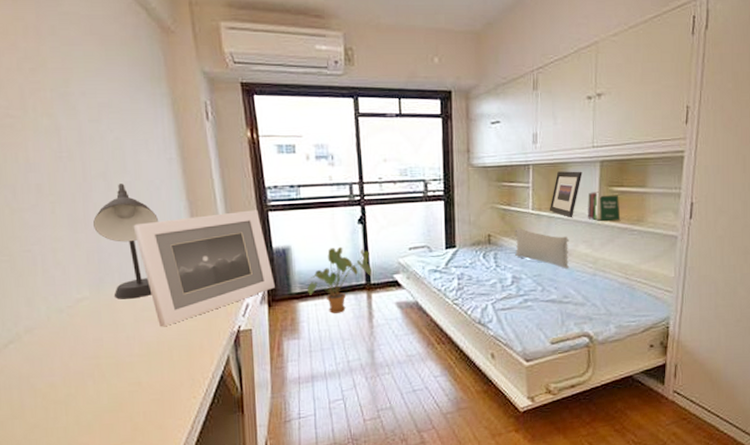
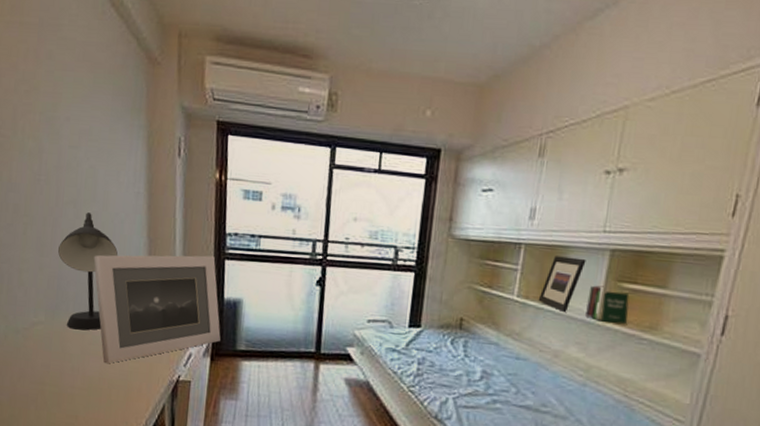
house plant: present [308,246,372,313] -> none [253,307,324,380]
pillow: present [514,227,570,269] -> none [488,315,558,373]

